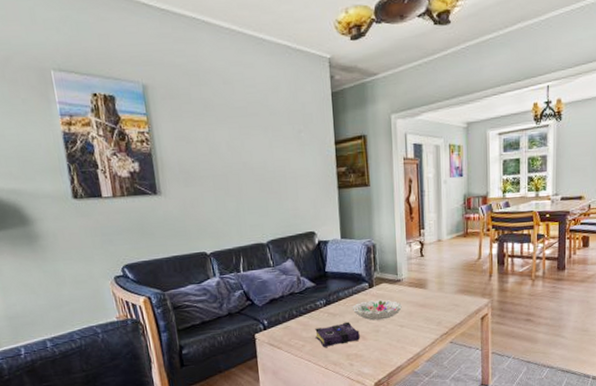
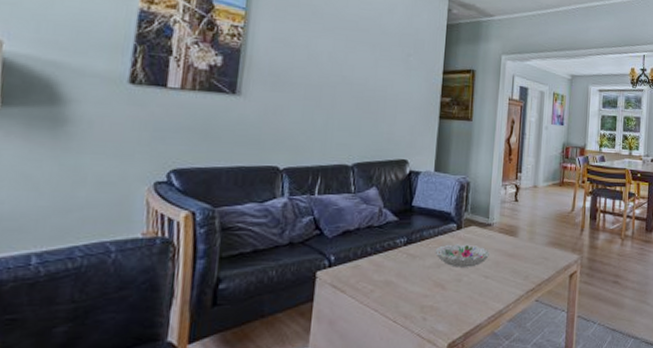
book: present [315,321,360,347] -> none [388,266,439,295]

